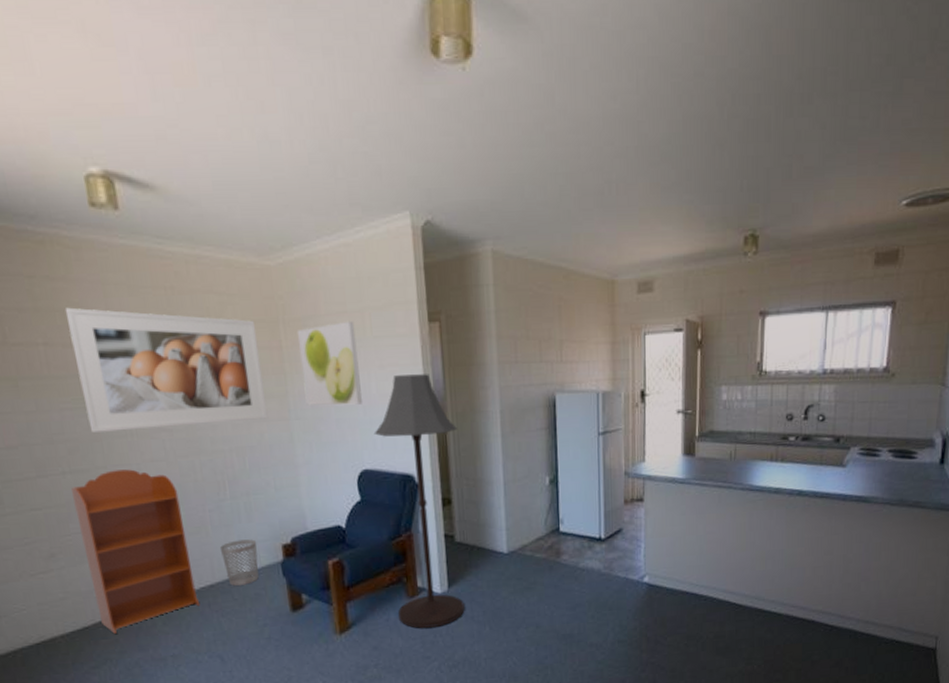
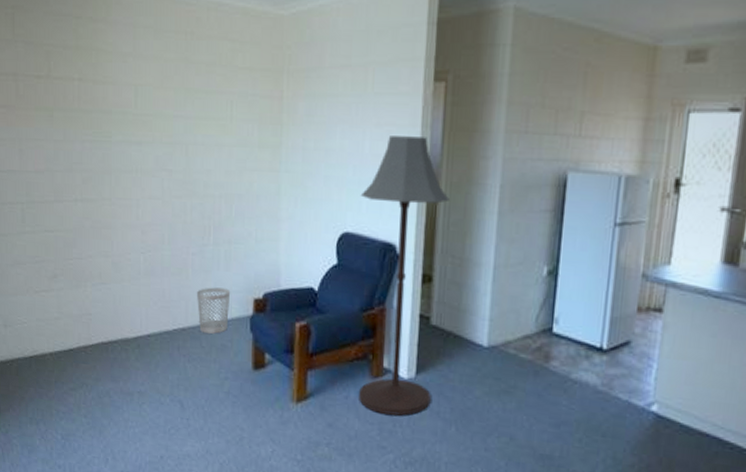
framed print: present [64,307,268,433] -> none [100,47,261,169]
bookcase: present [71,469,201,634] -> none [80,203,171,360]
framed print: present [297,320,362,406] -> none [298,75,357,163]

